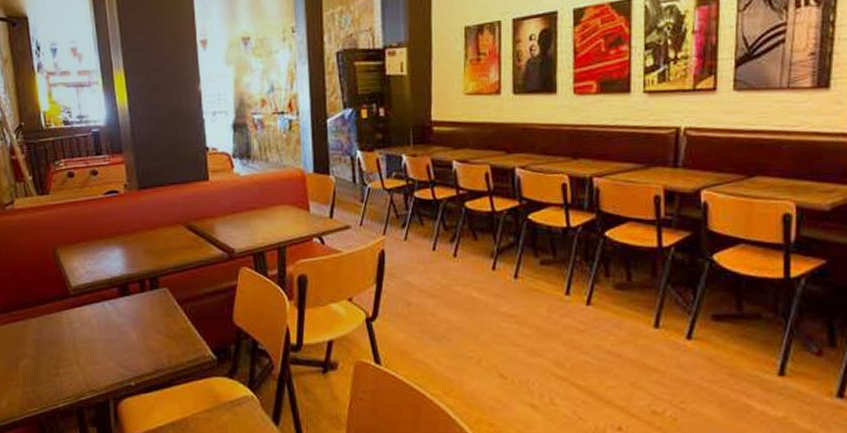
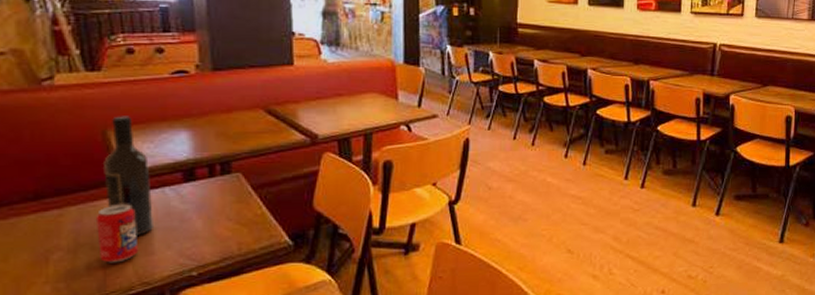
beverage can: none [51,317,86,371] -> present [95,204,139,263]
wine bottle: none [55,235,97,347] -> present [104,116,153,237]

